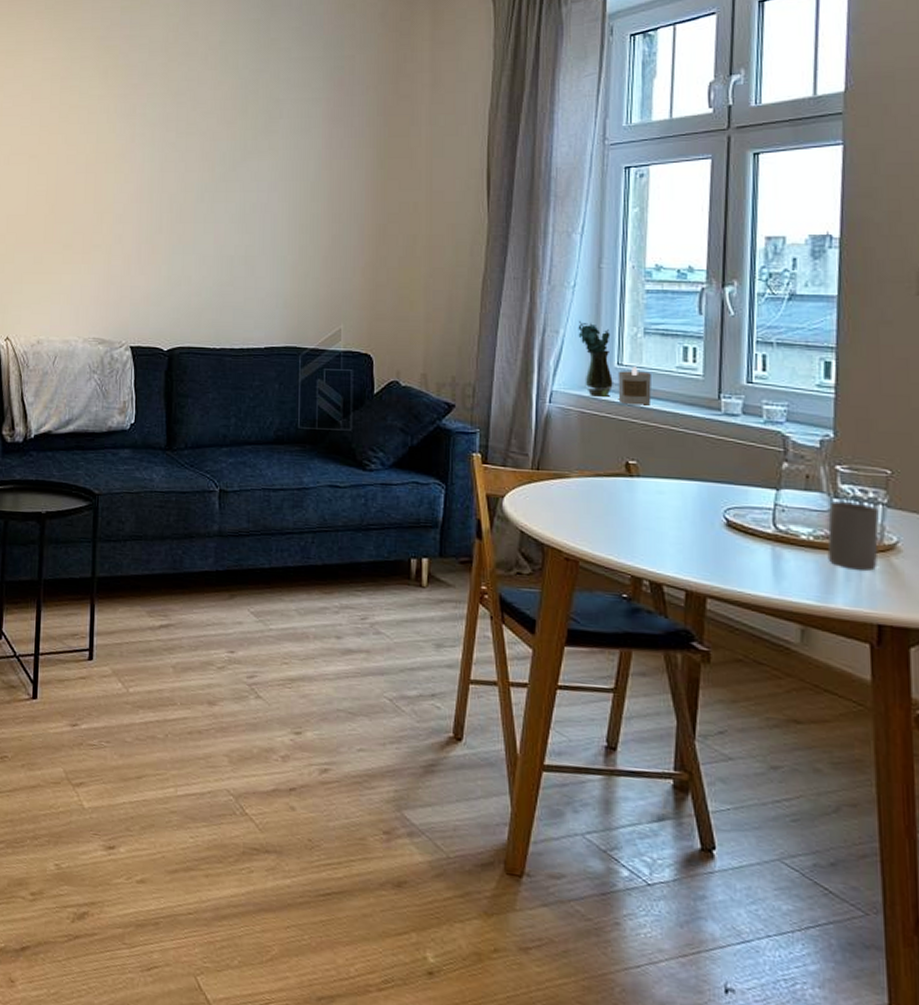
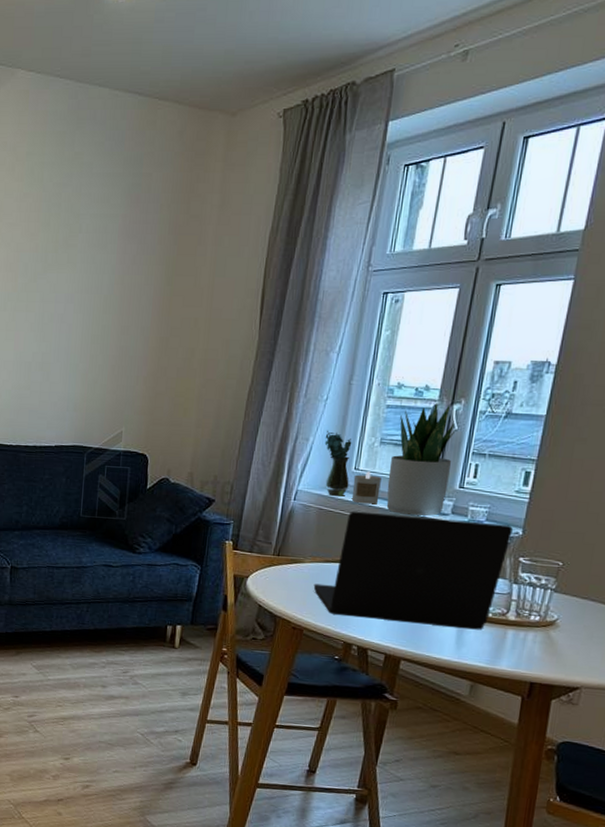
laptop: none [585,413,821,558] -> present [313,511,513,630]
planter: none [659,286,733,419] -> present [386,403,456,517]
cup: present [827,501,879,571] -> none [500,586,547,641]

